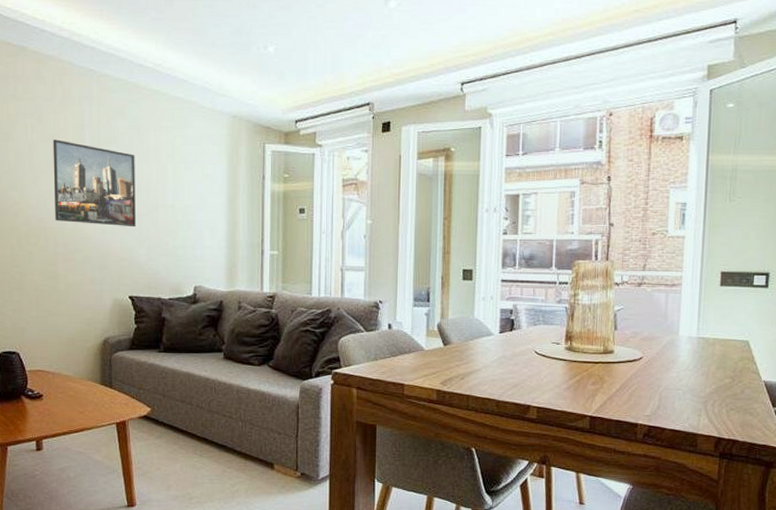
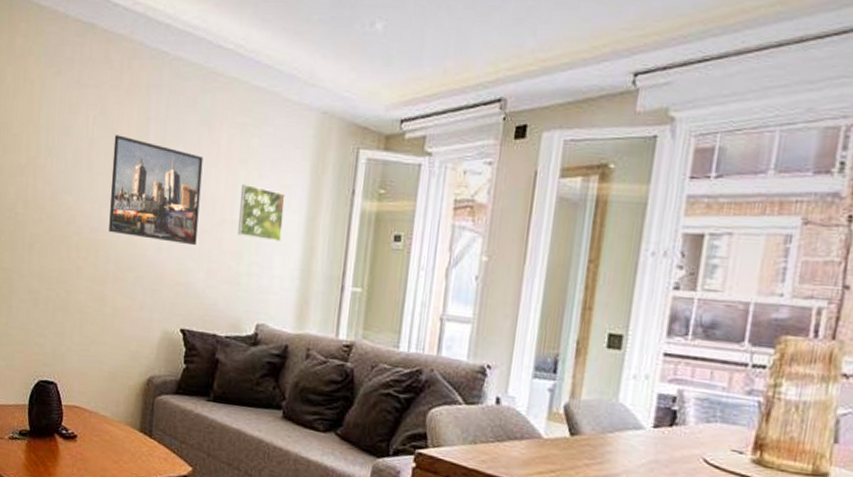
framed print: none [170,176,208,220] -> present [238,184,285,242]

